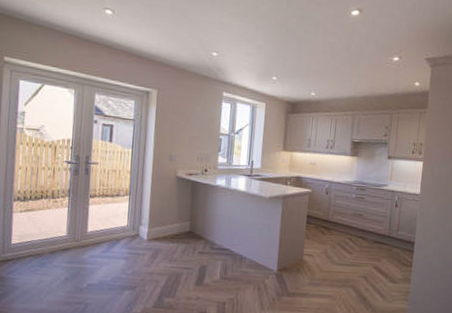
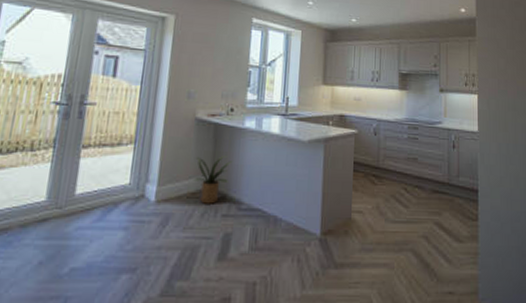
house plant: none [176,207,207,244] -> present [193,156,233,204]

